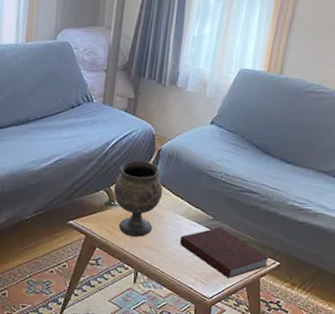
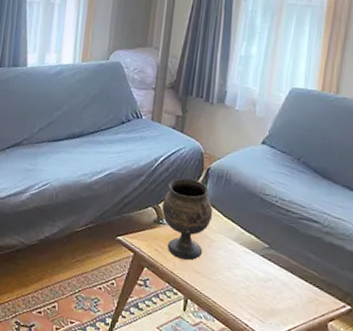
notebook: present [179,226,270,278] -> none [232,257,339,319]

